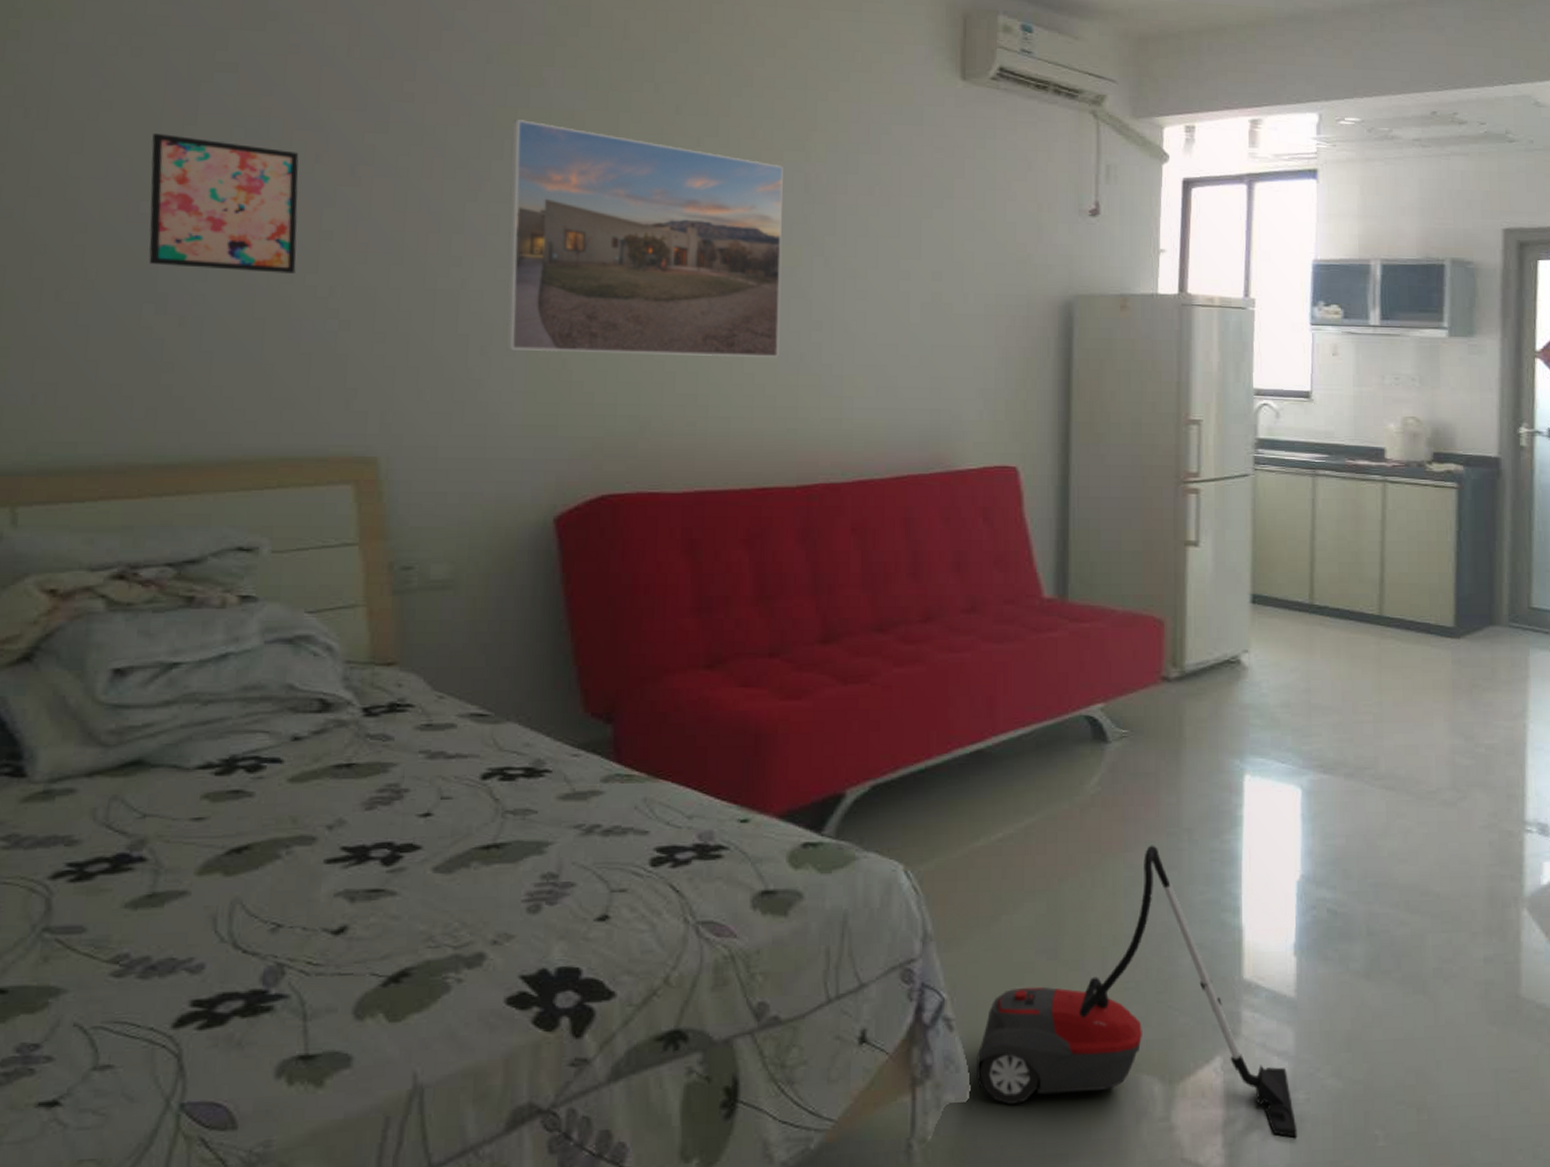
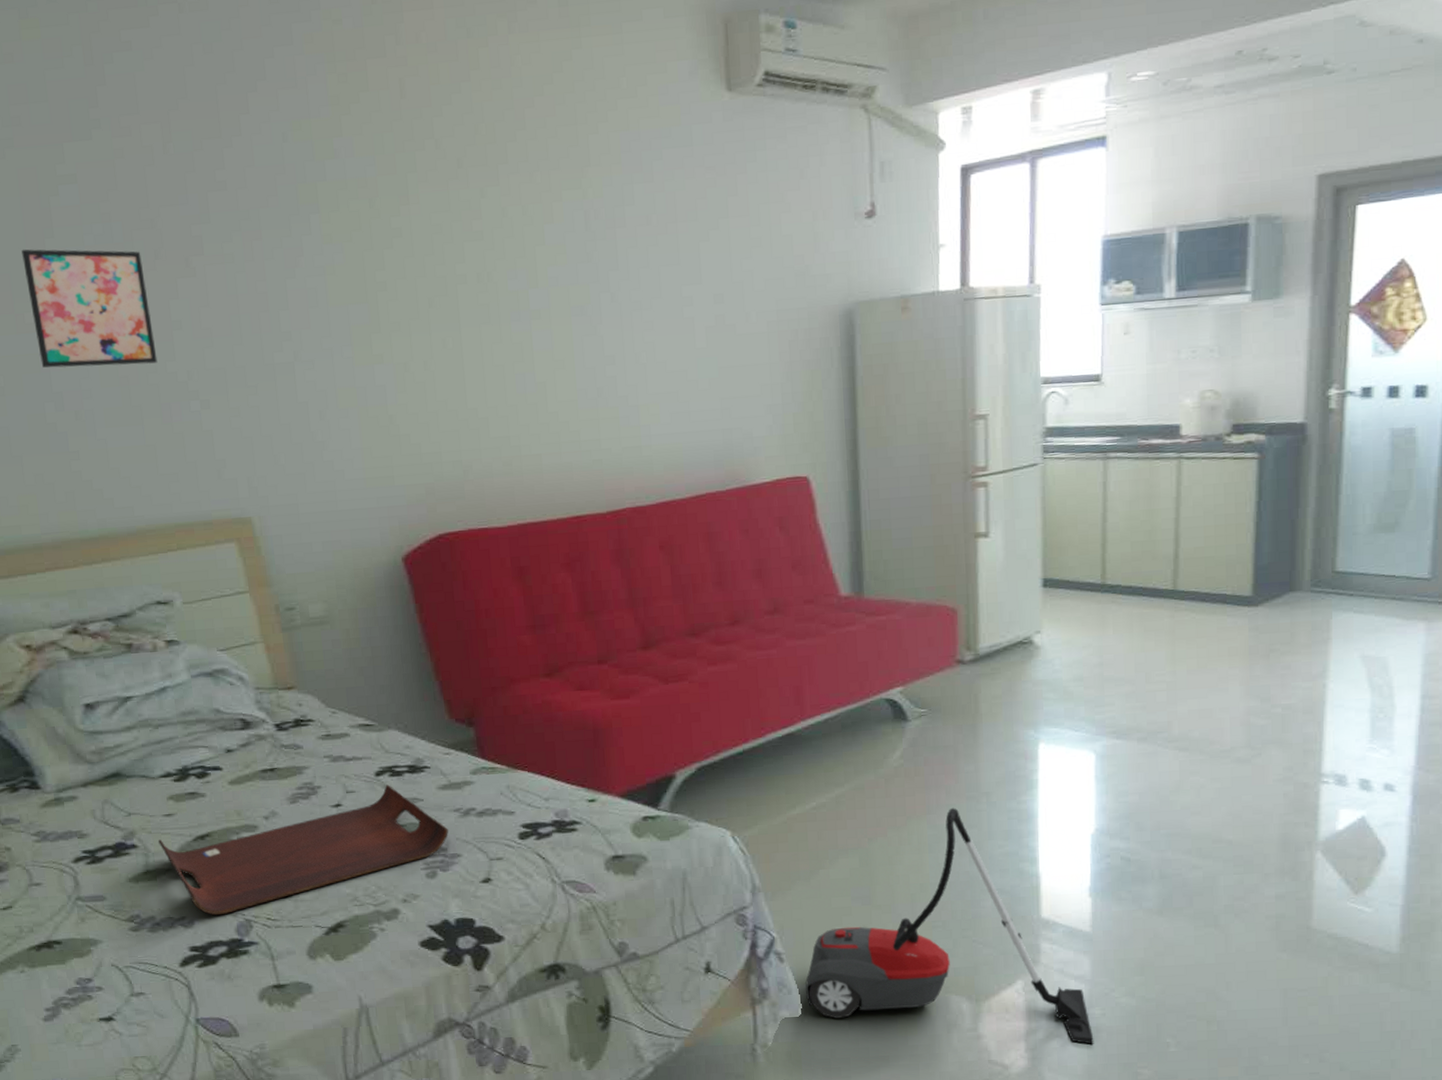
serving tray: none [177,791,565,957] -> present [158,785,449,916]
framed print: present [505,119,783,358] -> none [314,193,578,412]

